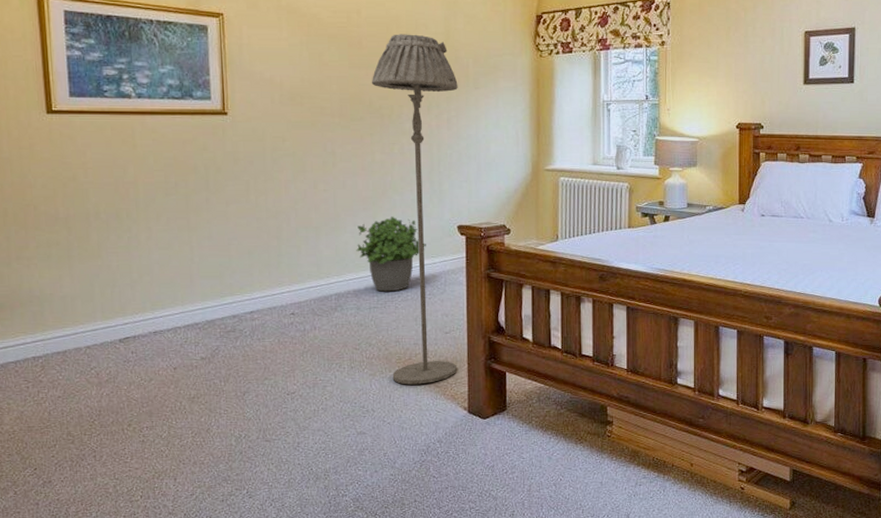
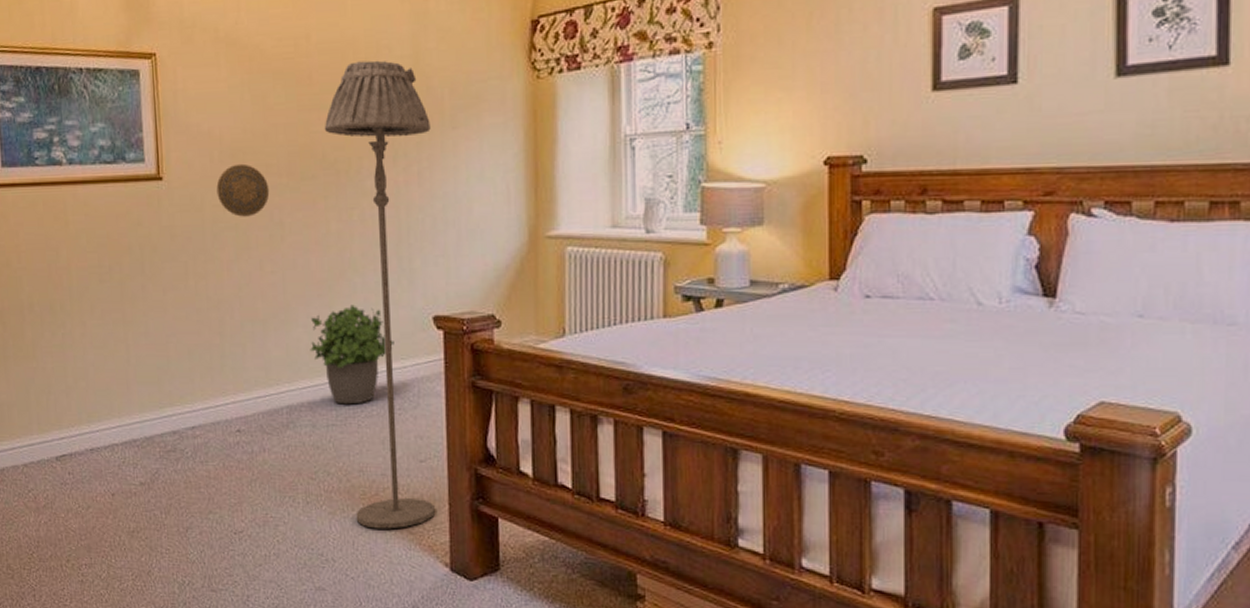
decorative plate: none [276,105,324,147] -> present [216,163,270,217]

